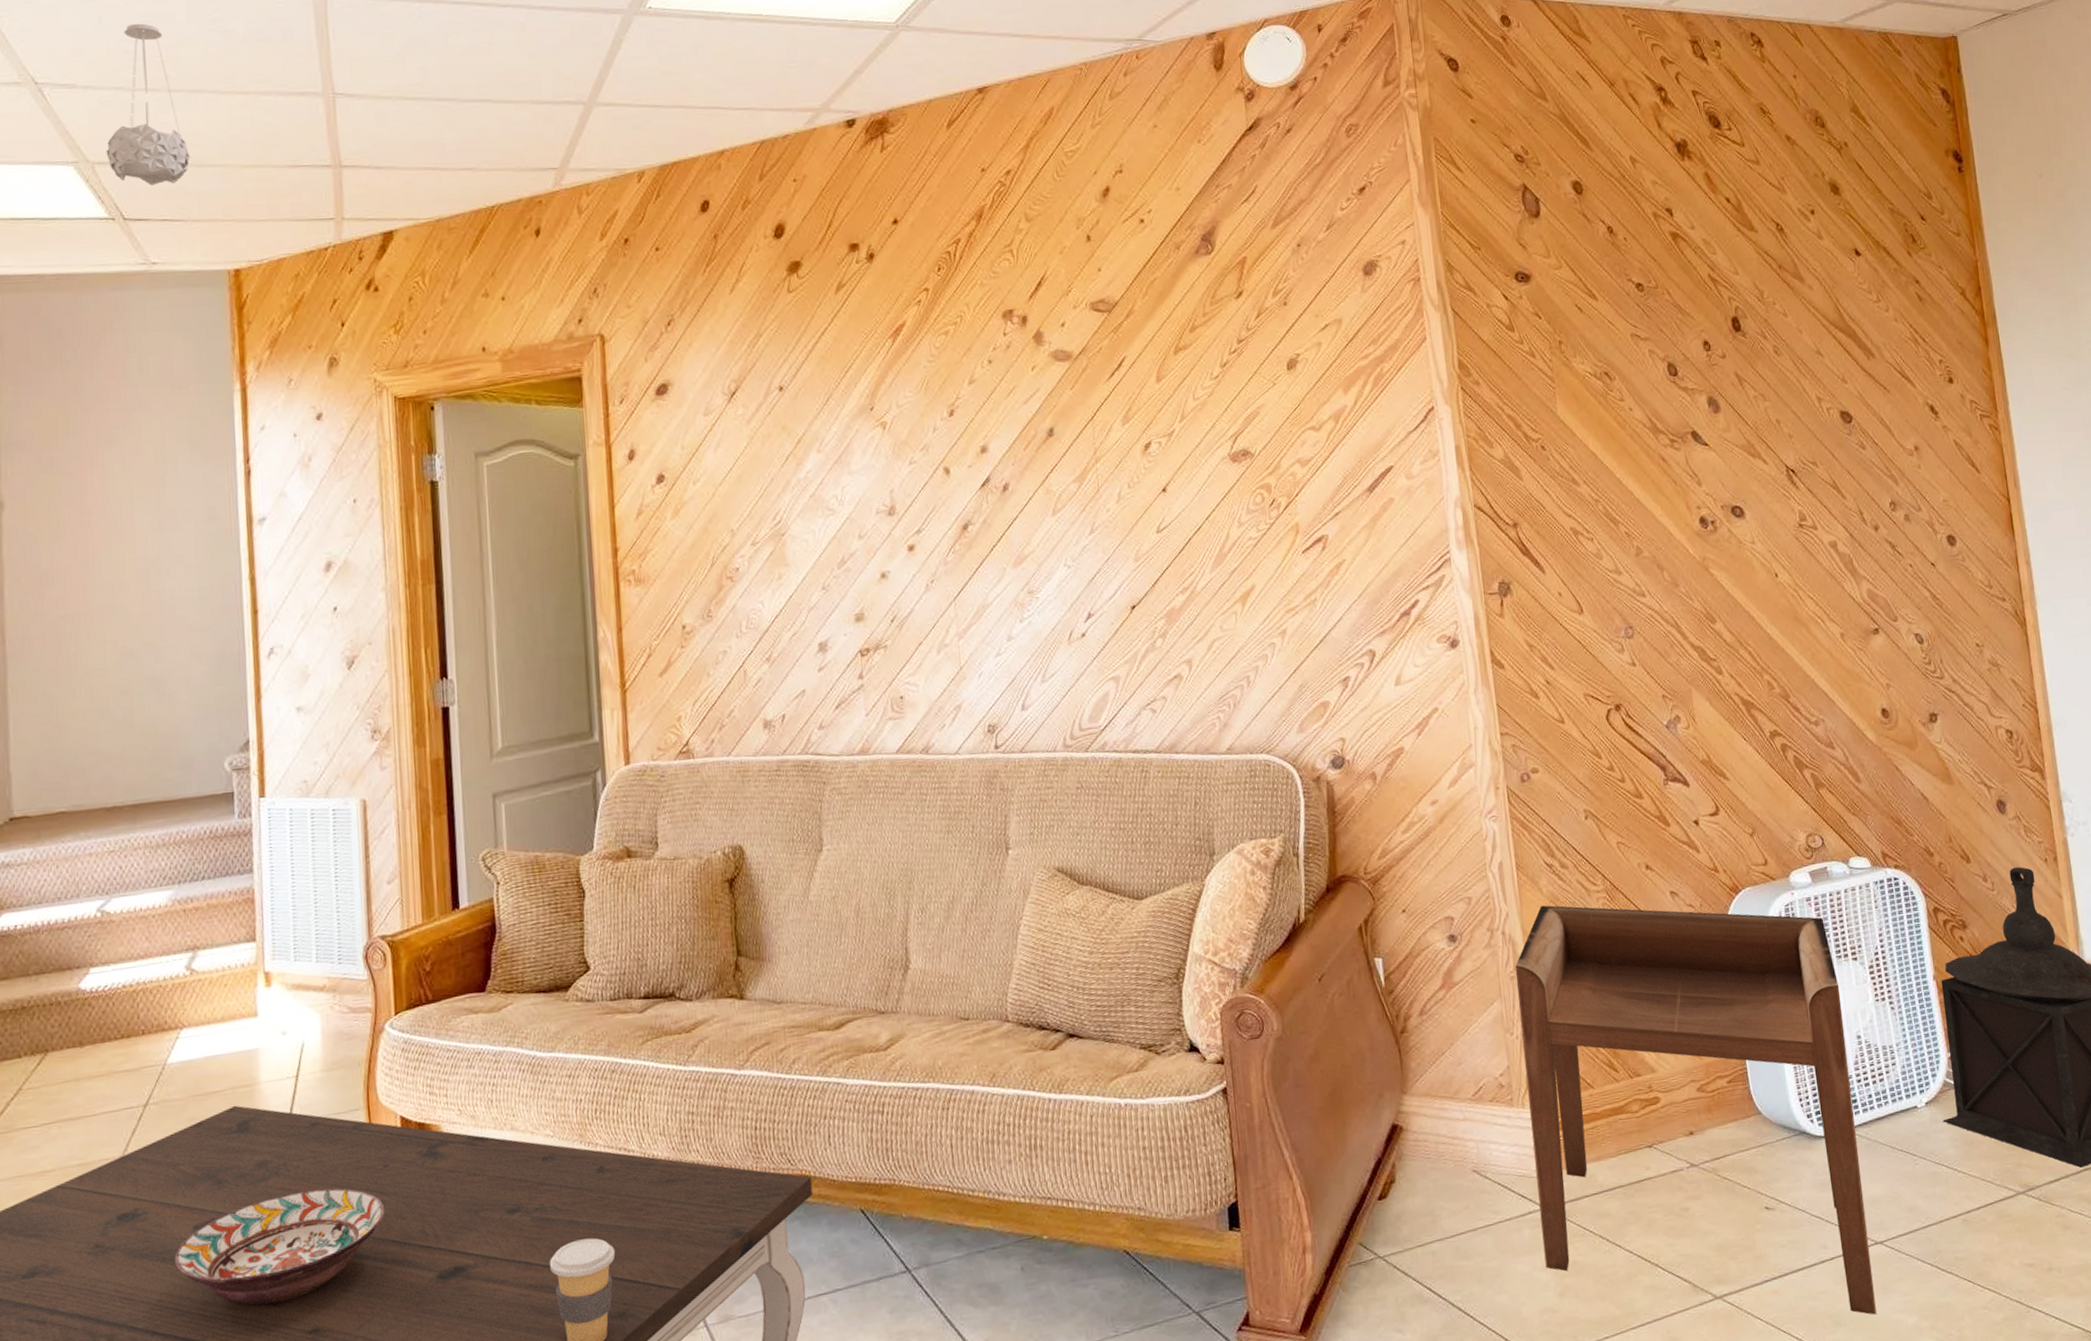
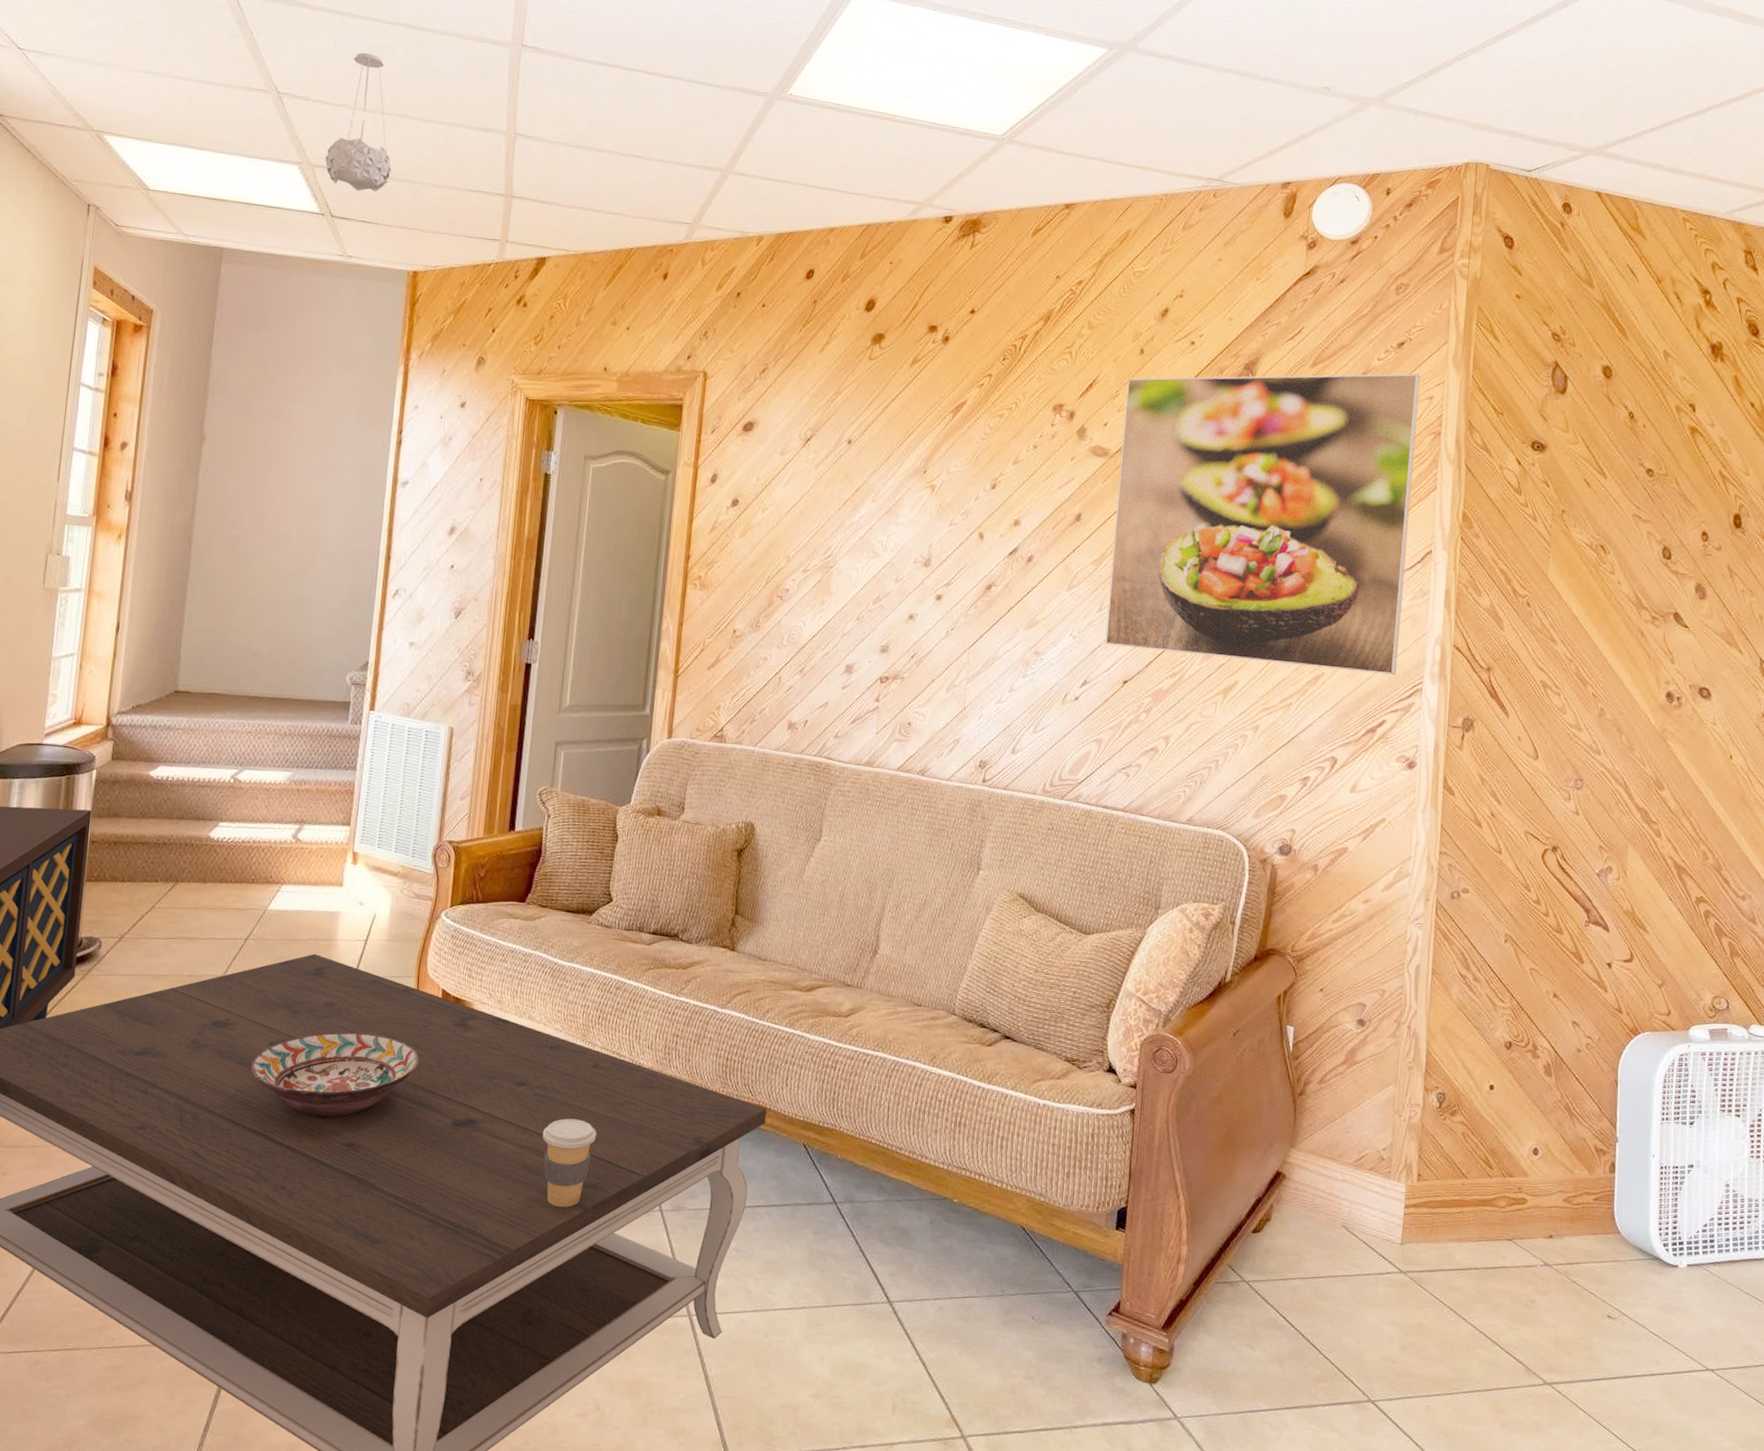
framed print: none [1079,219,1420,570] -> present [1105,373,1421,675]
side table: present [1515,905,1876,1315] -> none [1393,1010,1718,1432]

